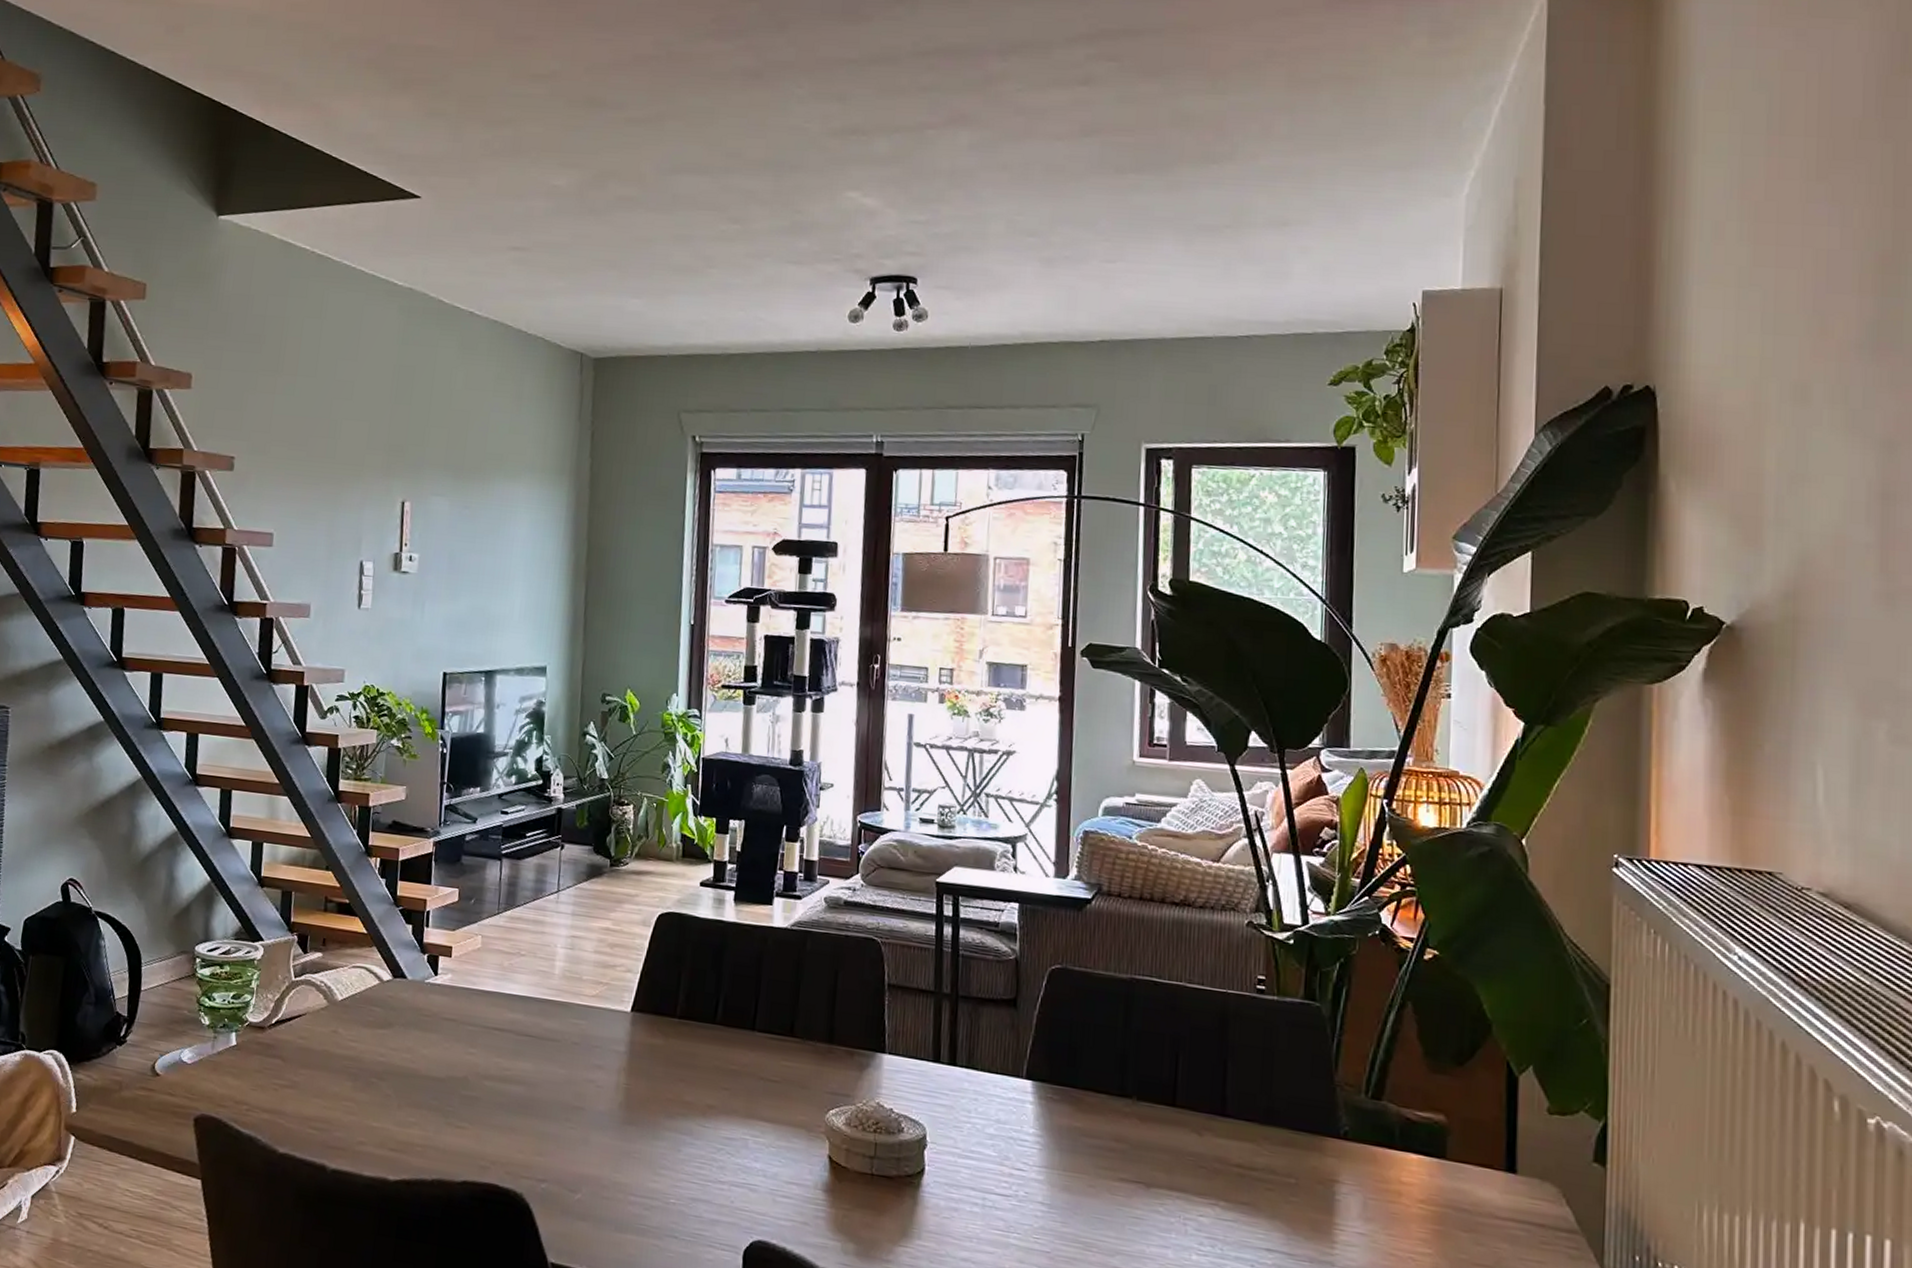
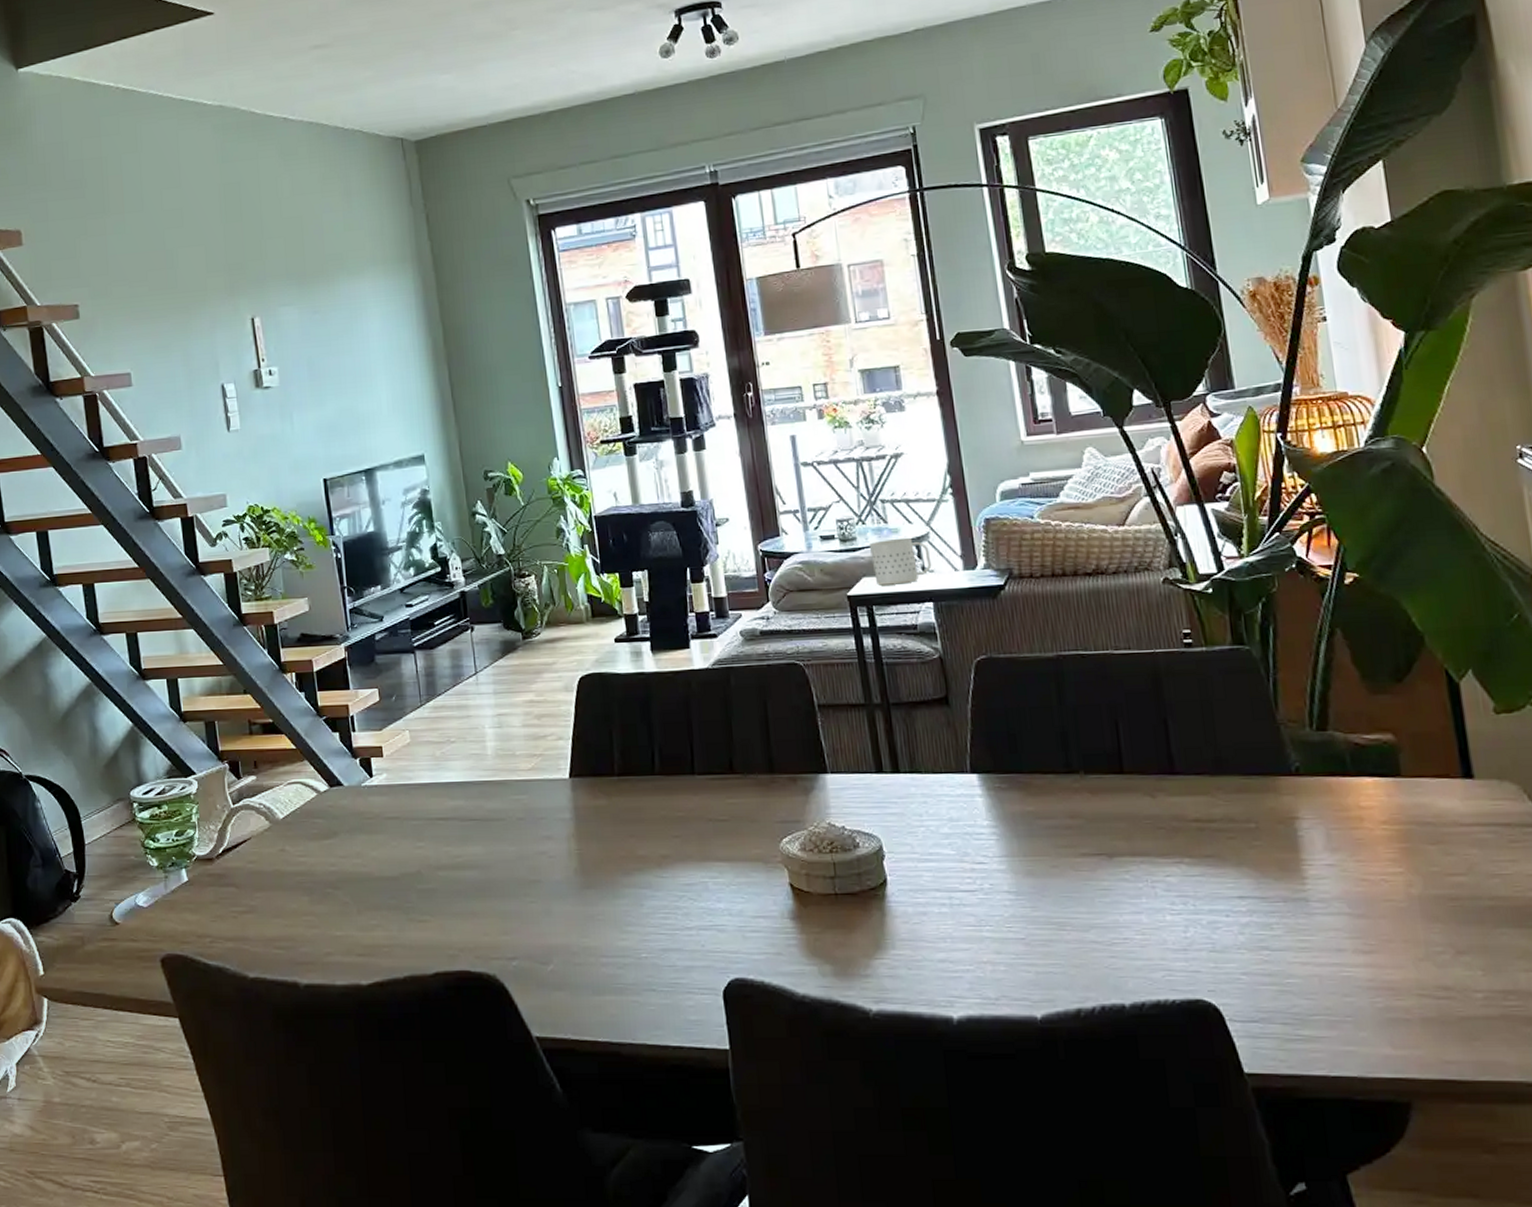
mug: none [966,833,1025,881] -> present [868,537,932,586]

